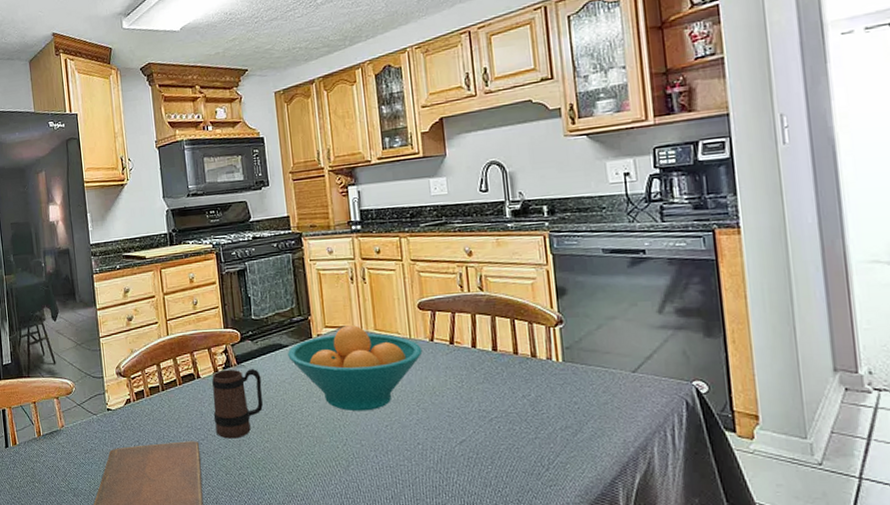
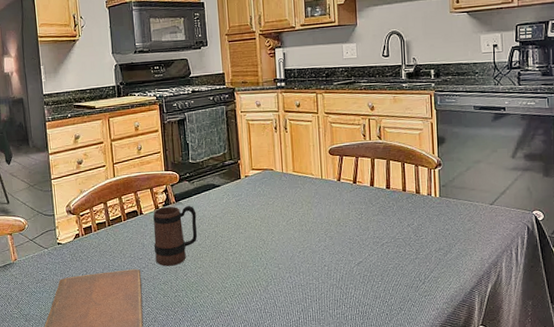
fruit bowl: present [288,325,423,412] -> none [220,168,331,241]

